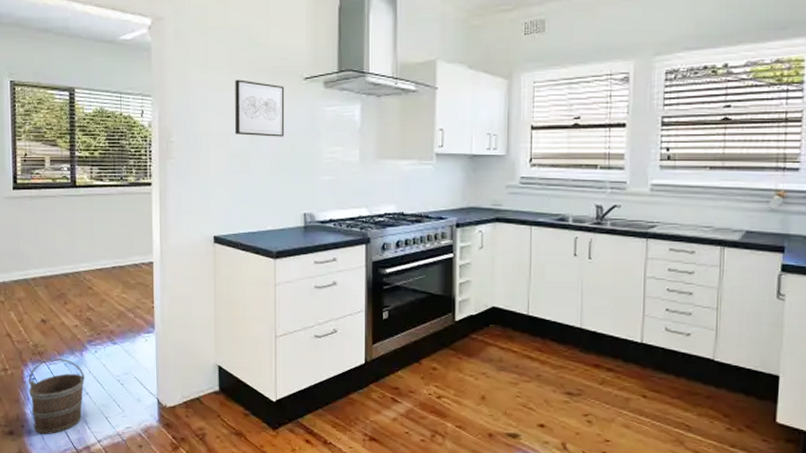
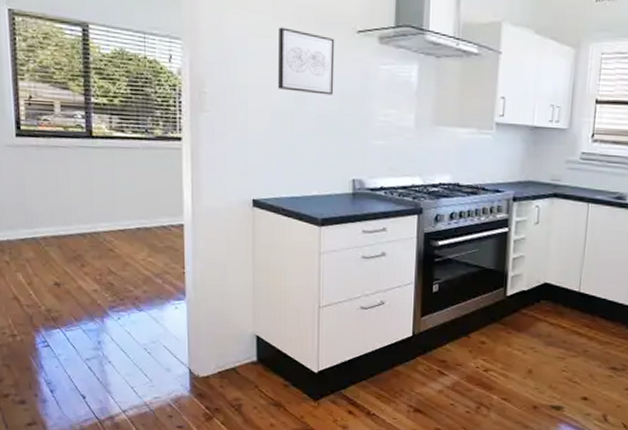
bucket: present [28,358,86,435] -> none [41,324,107,404]

